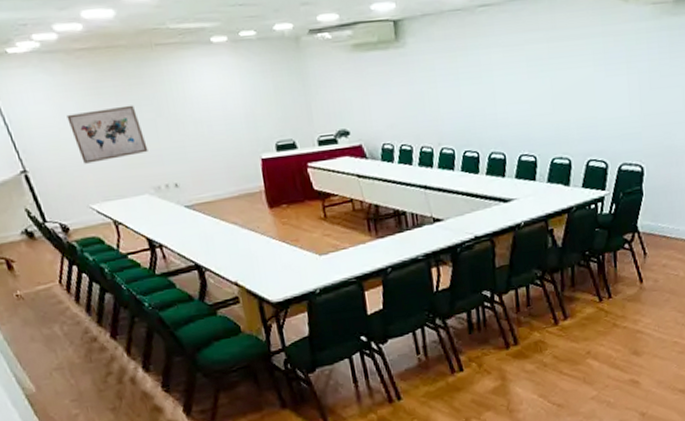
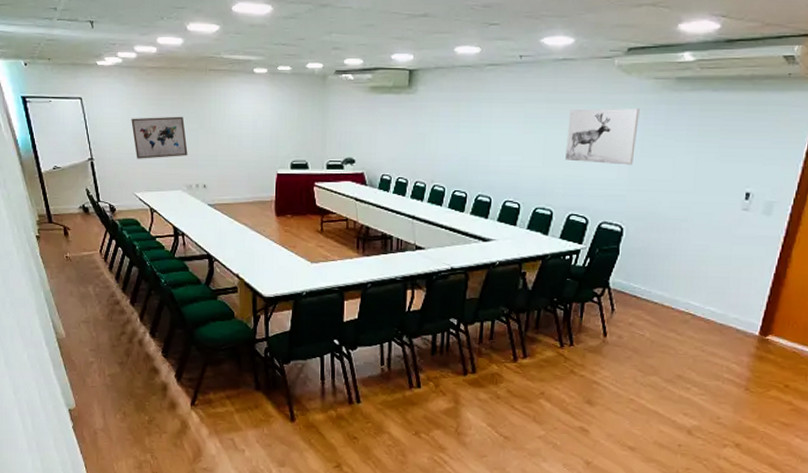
wall art: none [572,37,644,103] -> present [565,108,640,165]

